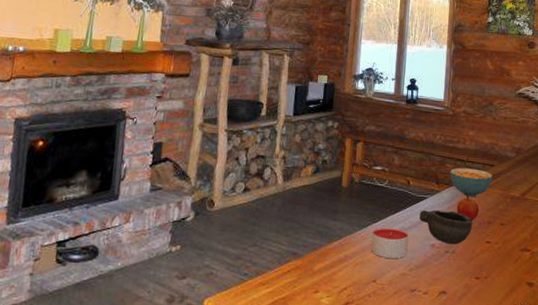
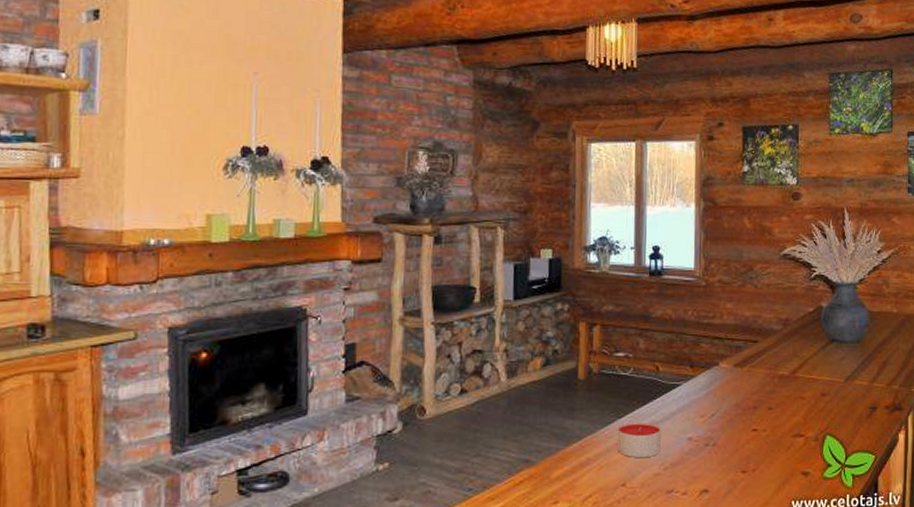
bowl: present [419,209,472,245] -> none [672,397,735,436]
cereal bowl: present [450,167,492,197] -> none [706,347,756,380]
fruit: present [456,194,479,221] -> none [716,377,742,408]

